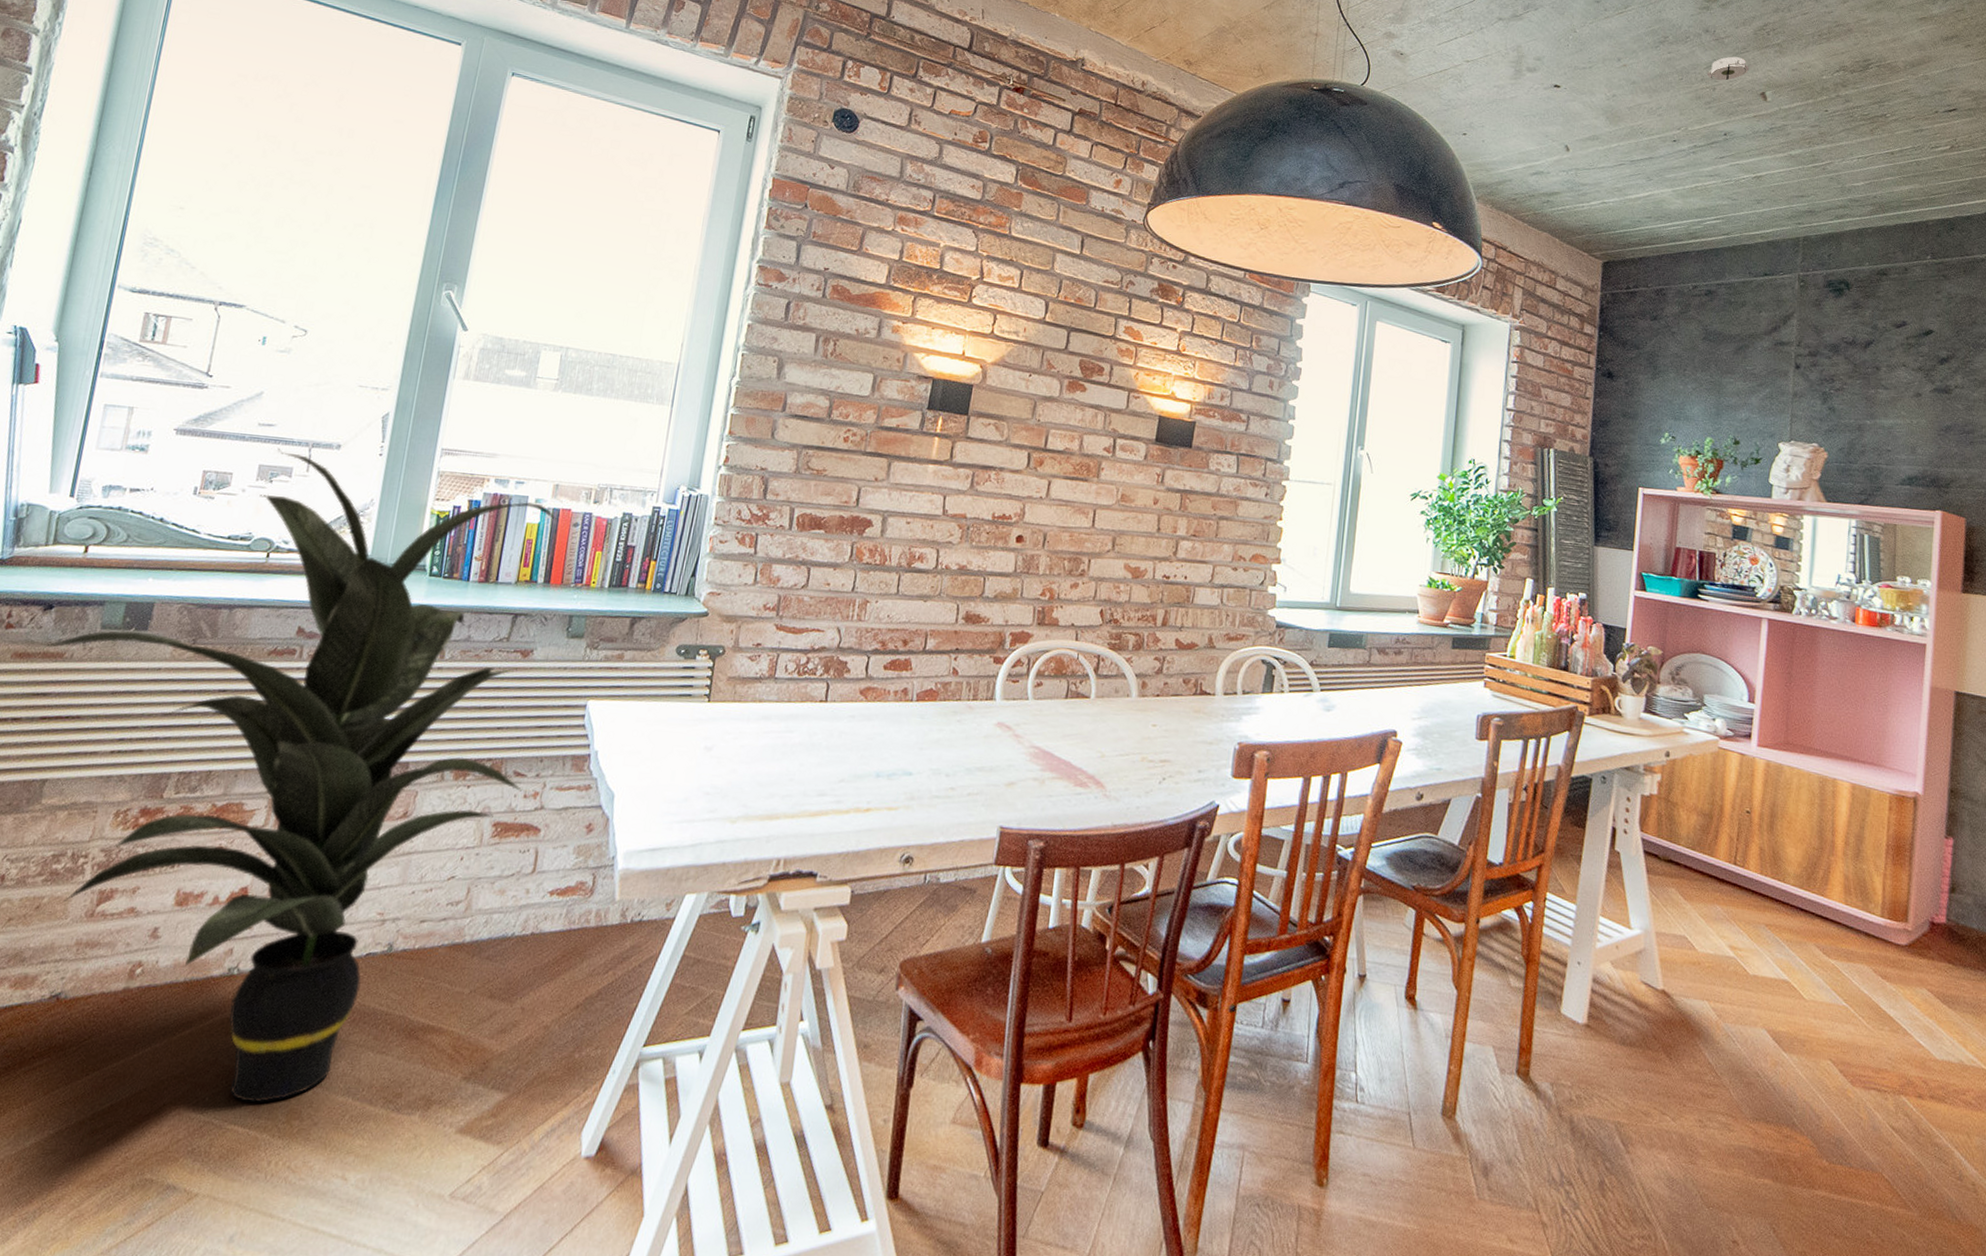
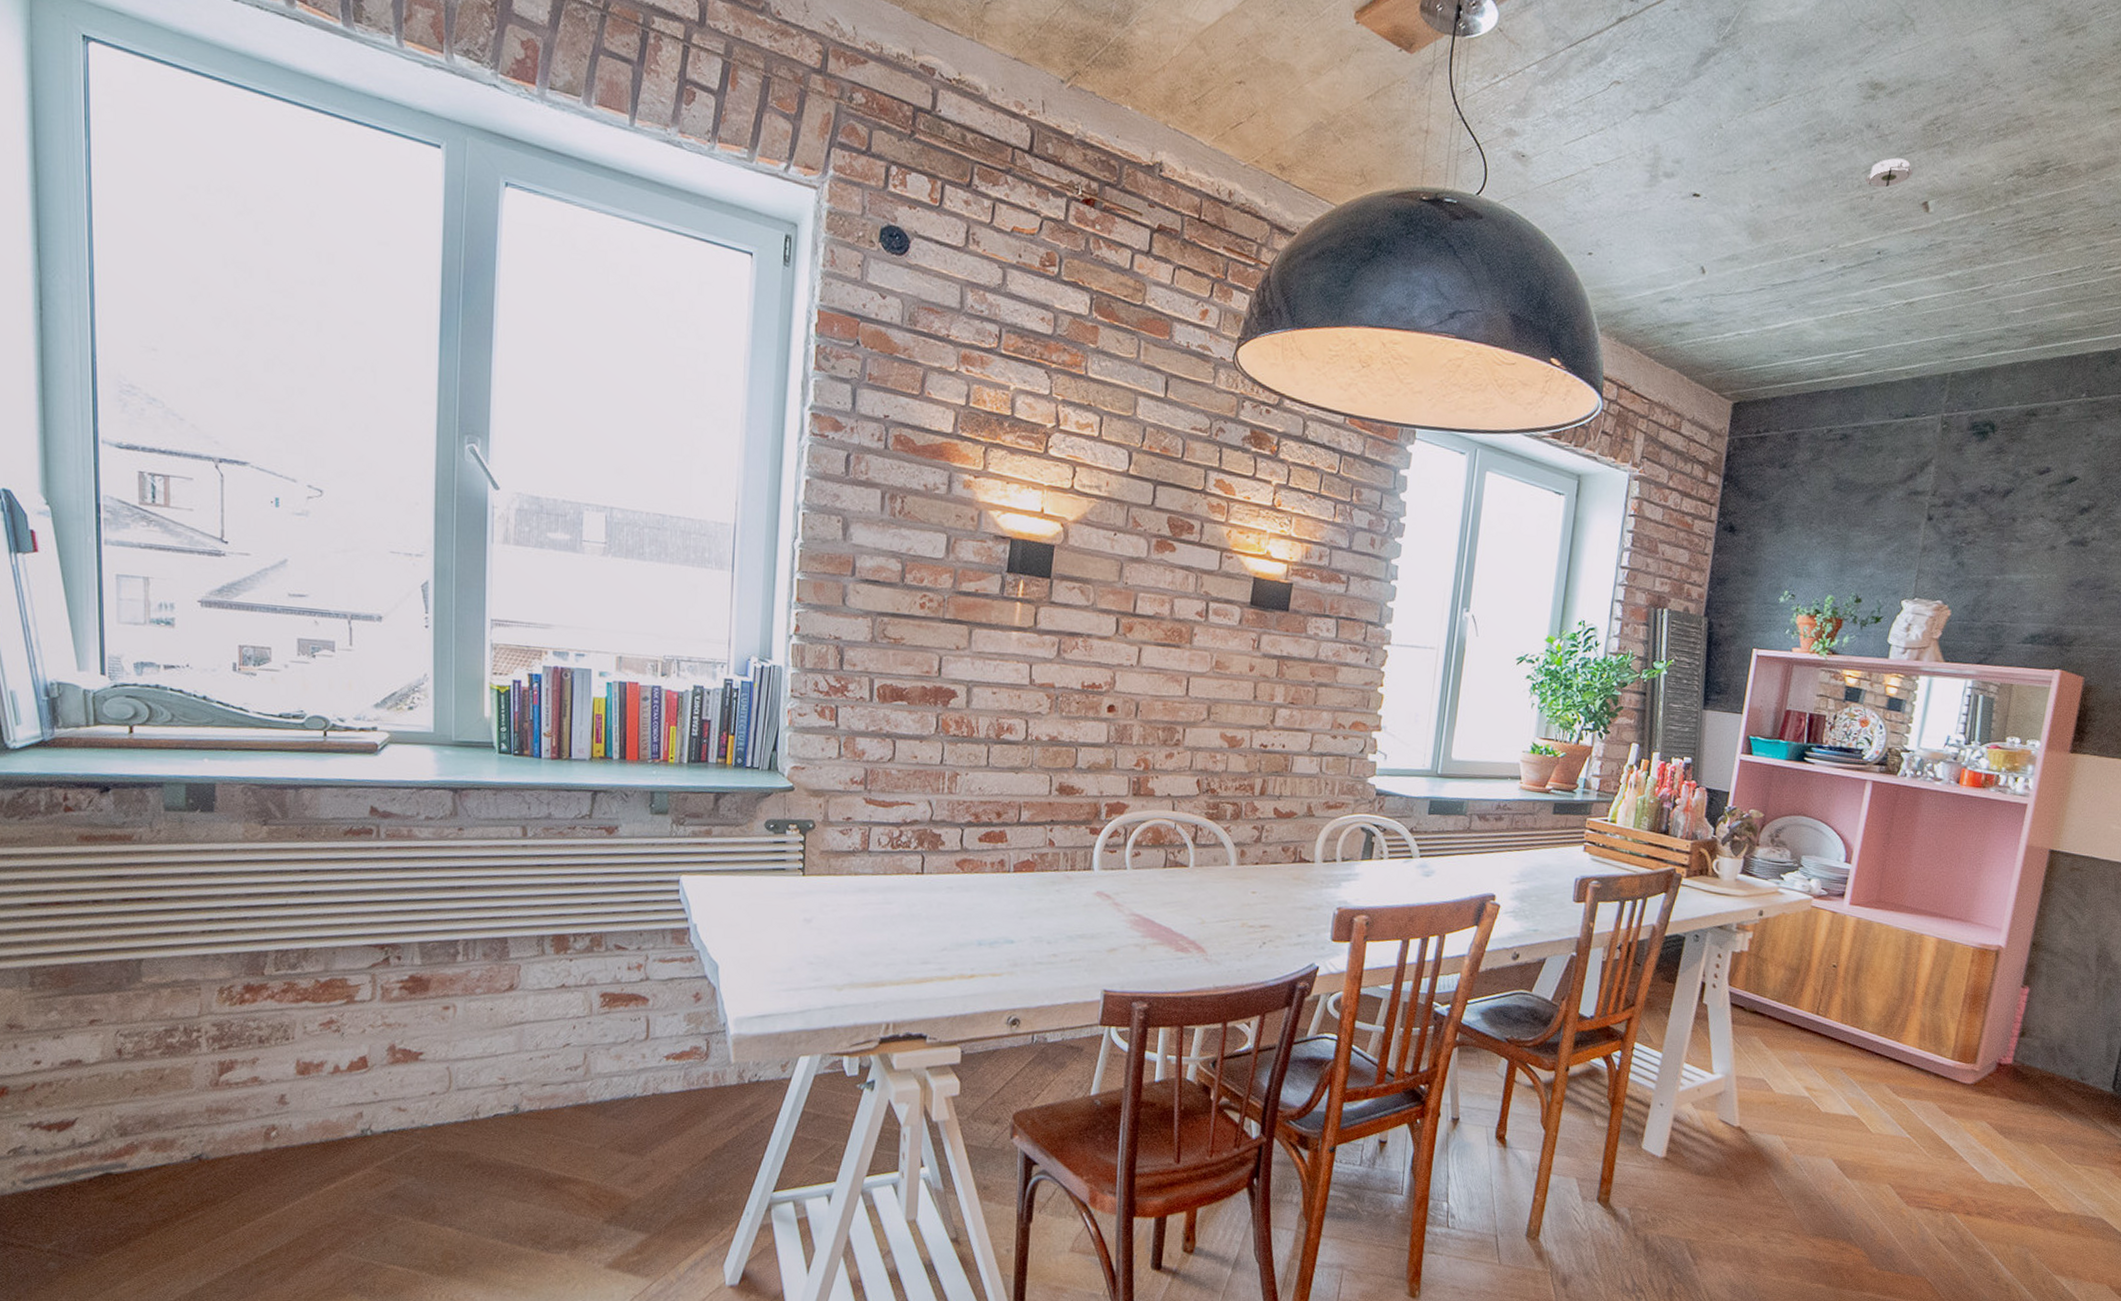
indoor plant: present [43,451,556,1102] -> none [109,624,626,1246]

